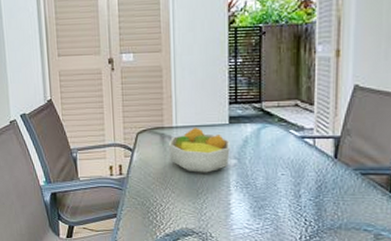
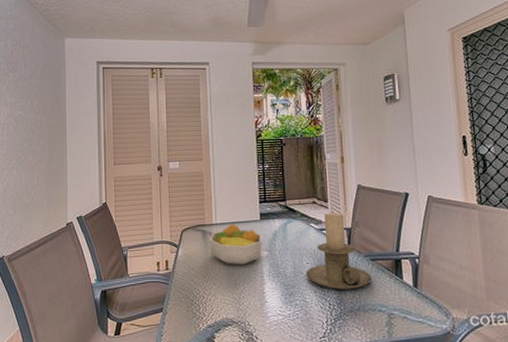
candle holder: none [280,118,359,205] -> present [306,213,372,290]

